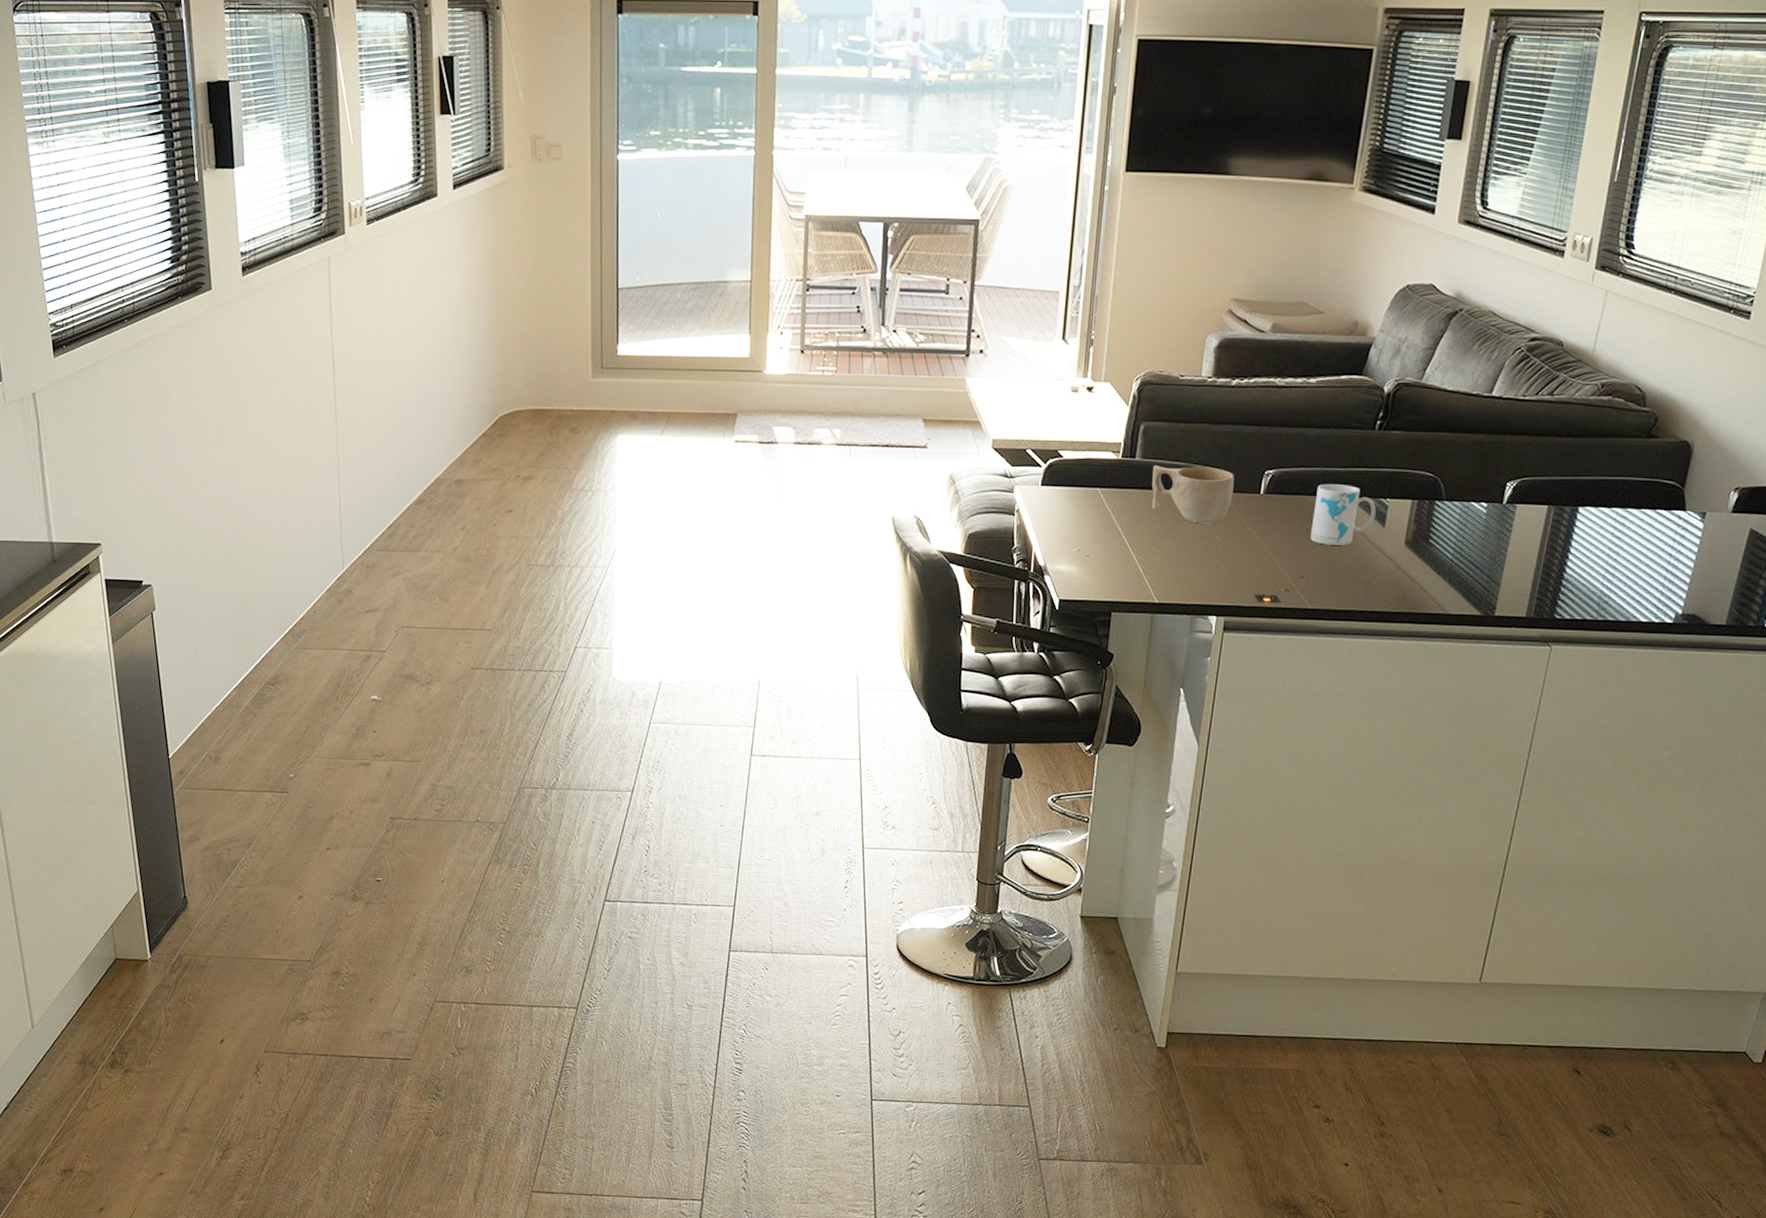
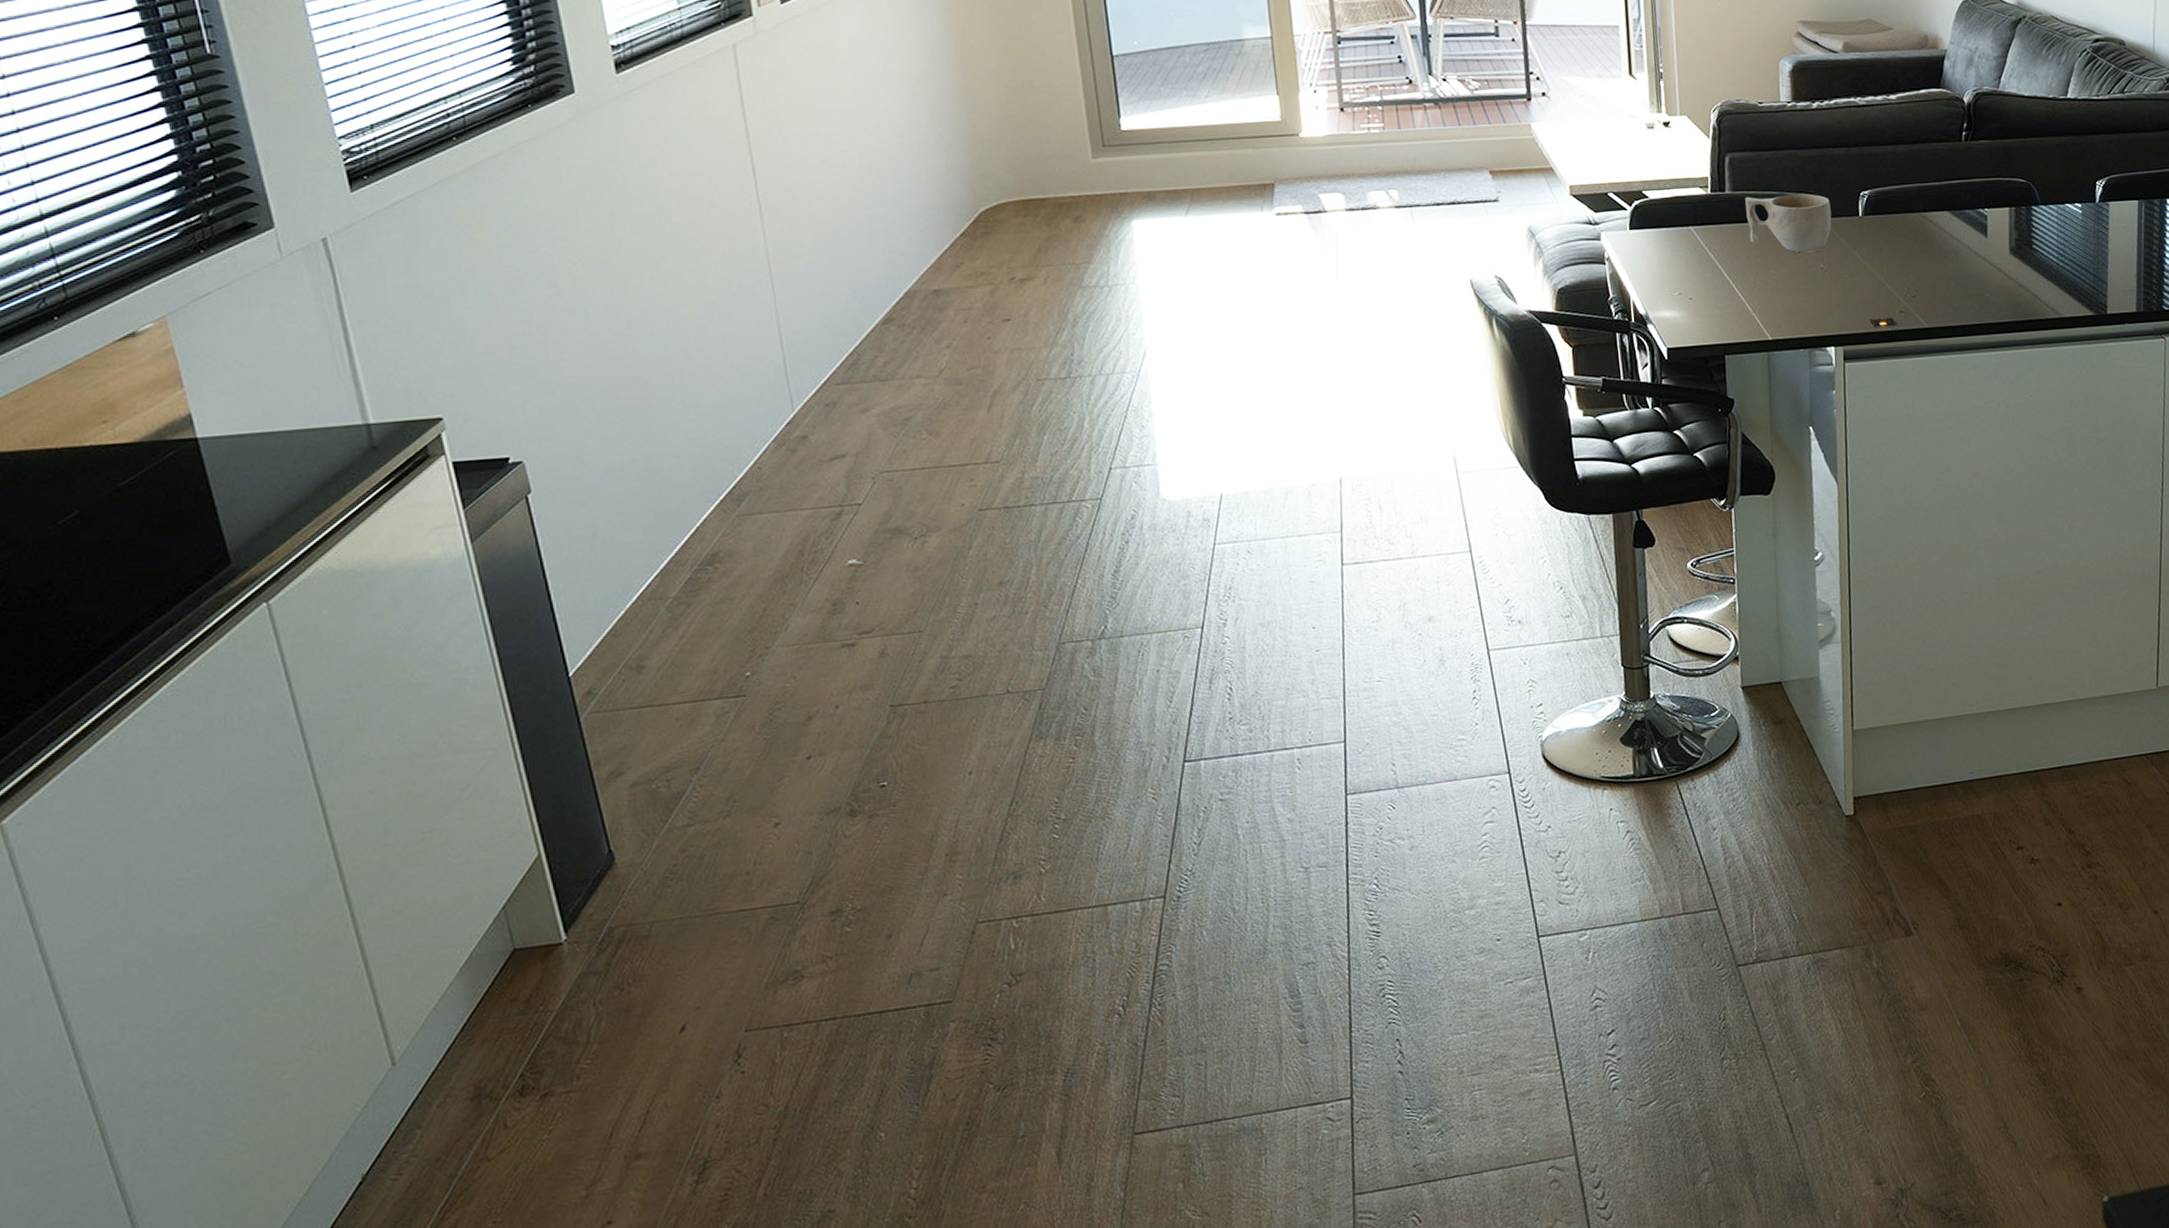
mug: present [1310,484,1376,545] -> none [1914,198,1977,261]

